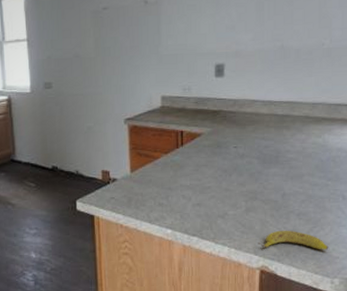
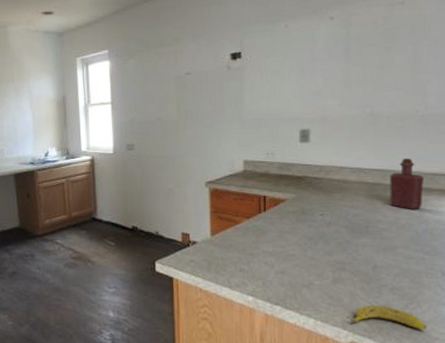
bottle: none [298,90,328,140] -> present [390,158,423,210]

